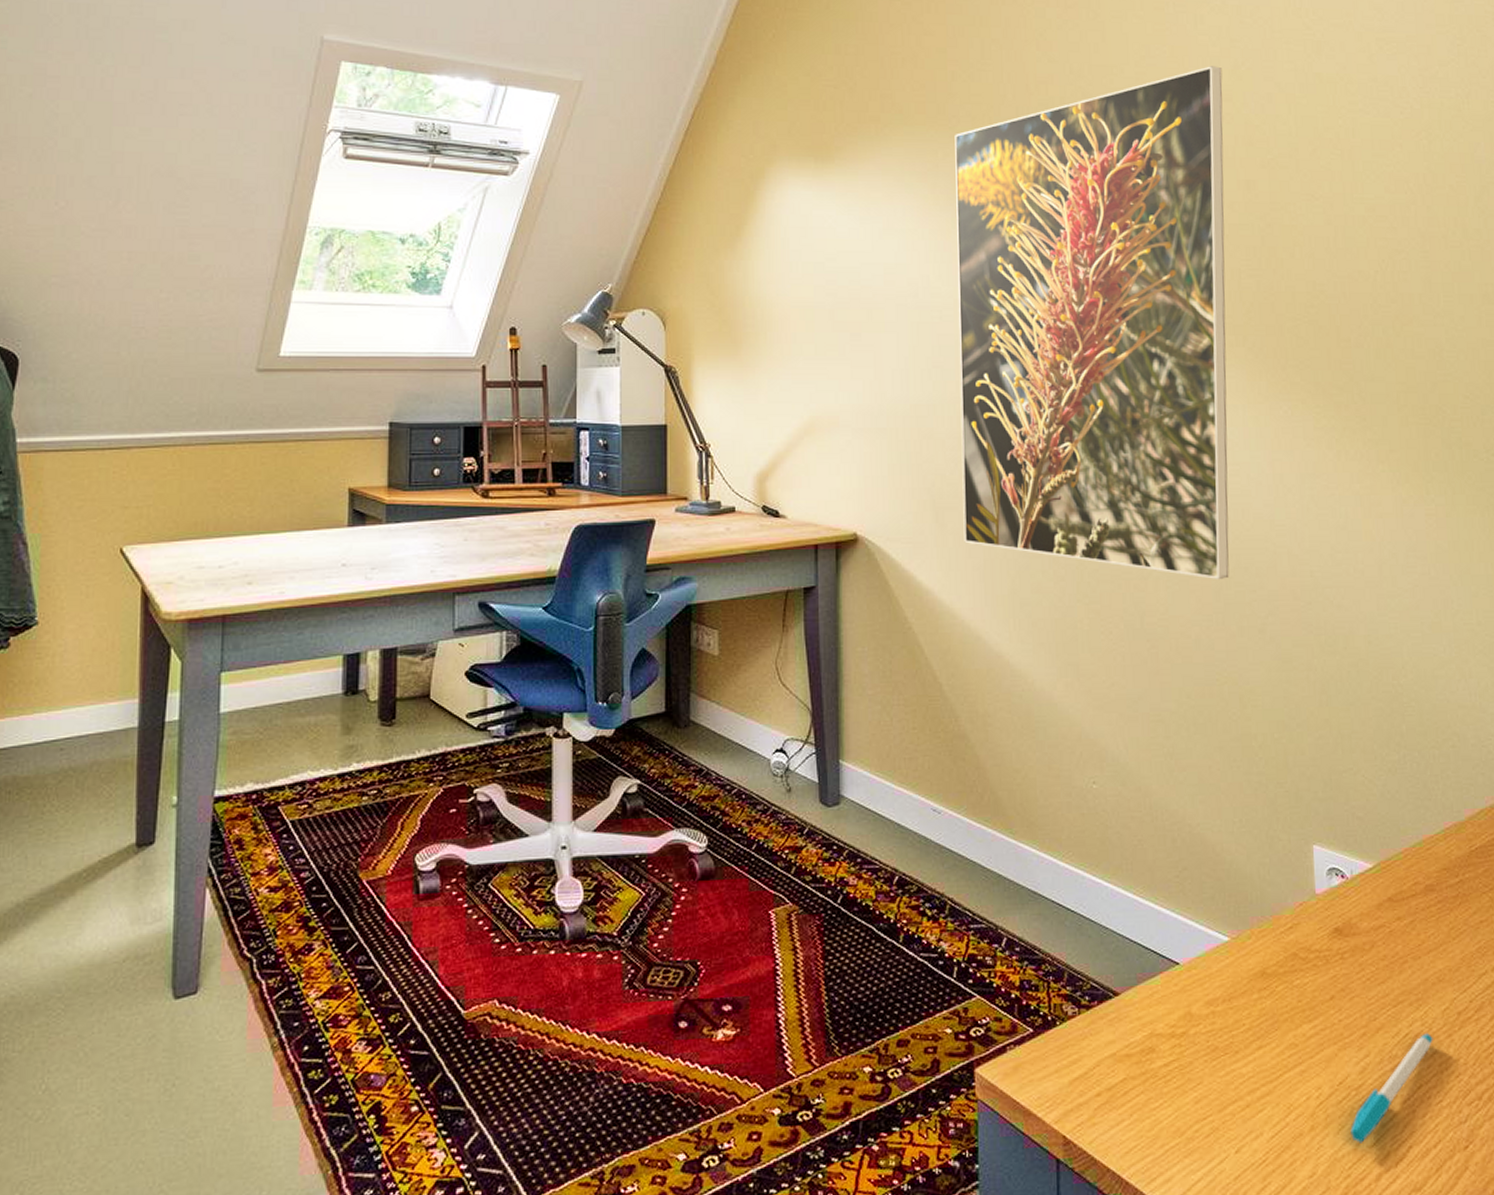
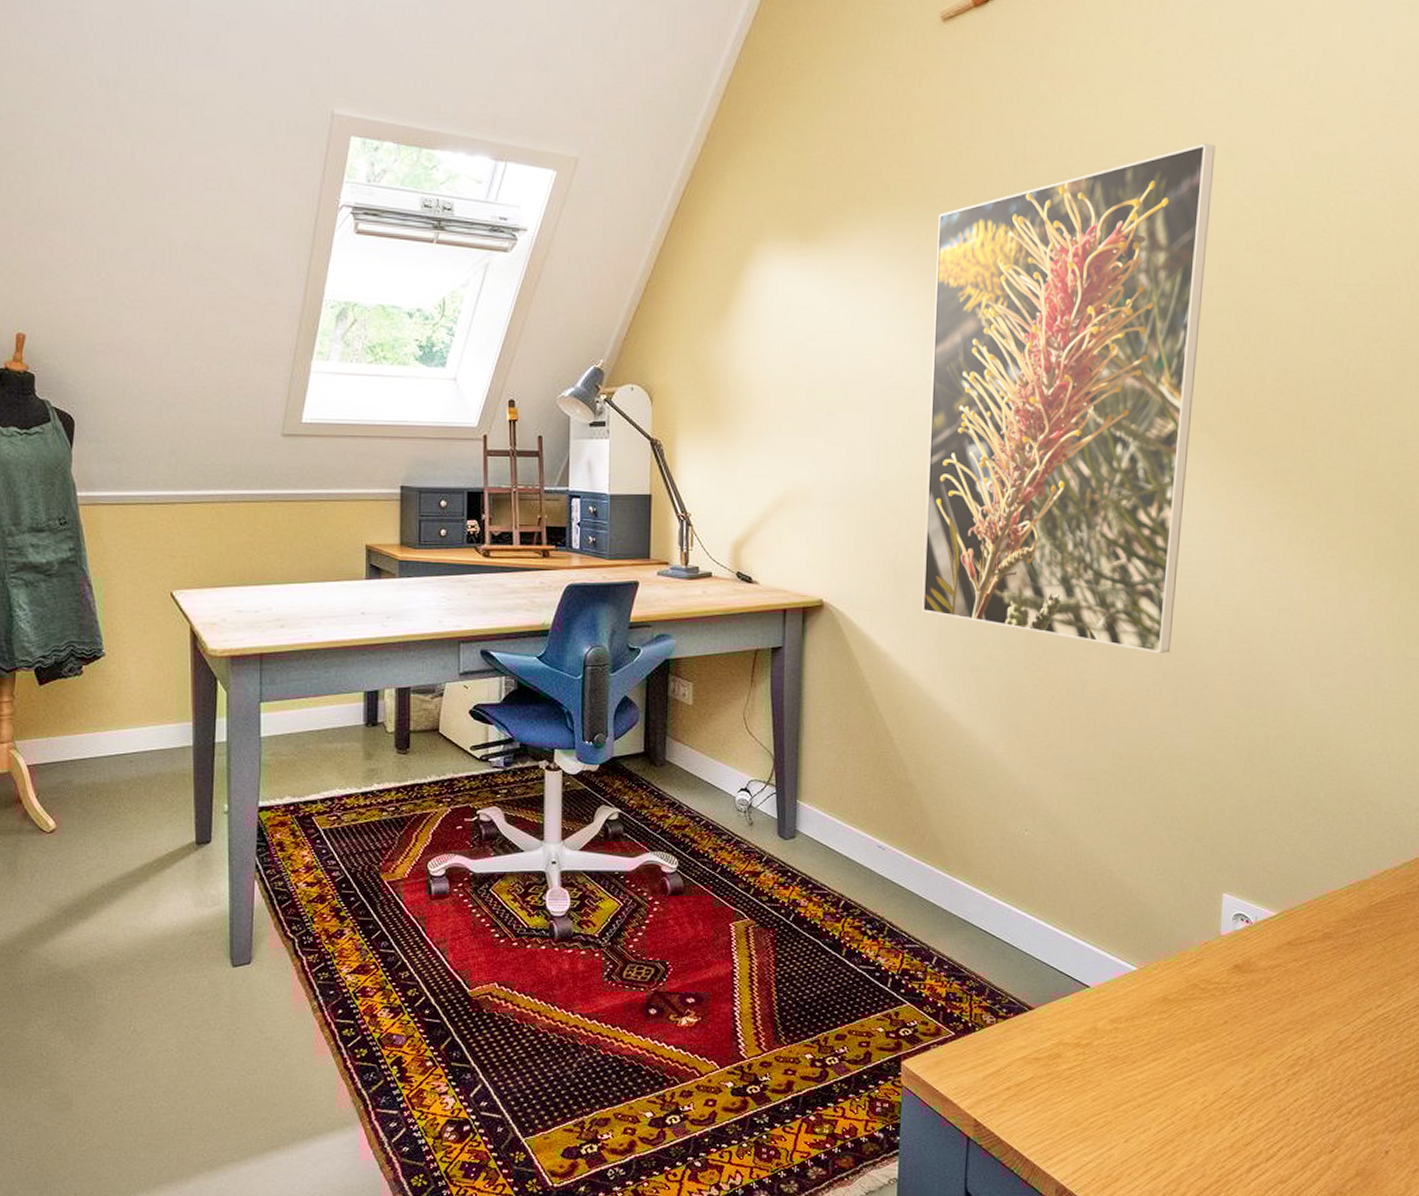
pen: present [1350,1033,1433,1143] -> none [1229,1057,1314,1142]

